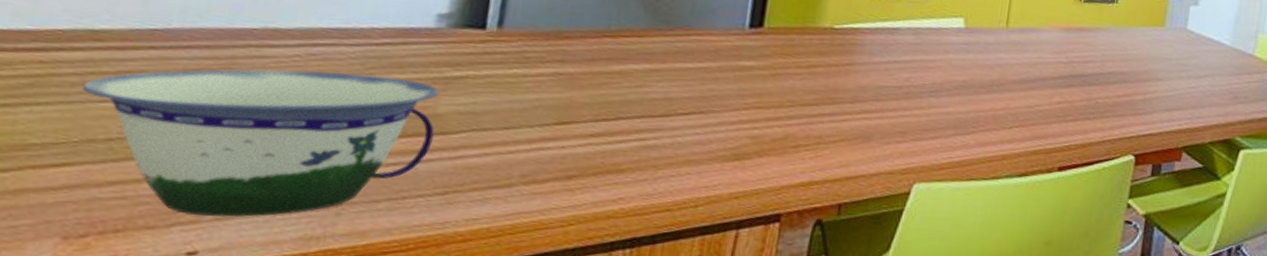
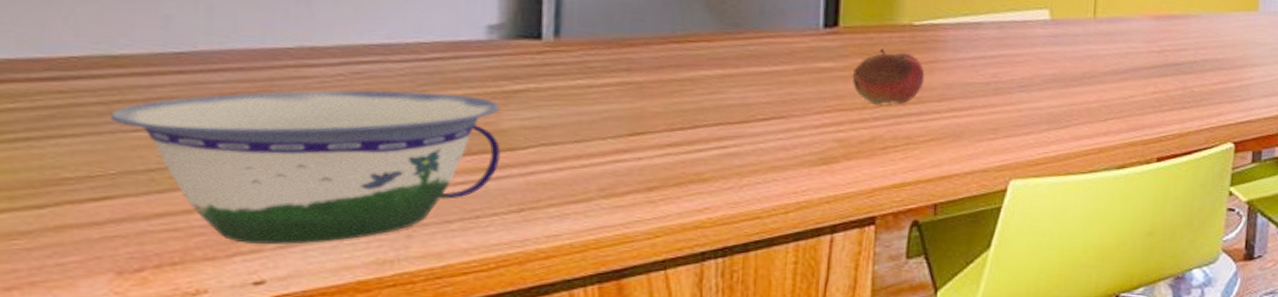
fruit: none [771,50,841,104] -> present [853,48,925,105]

